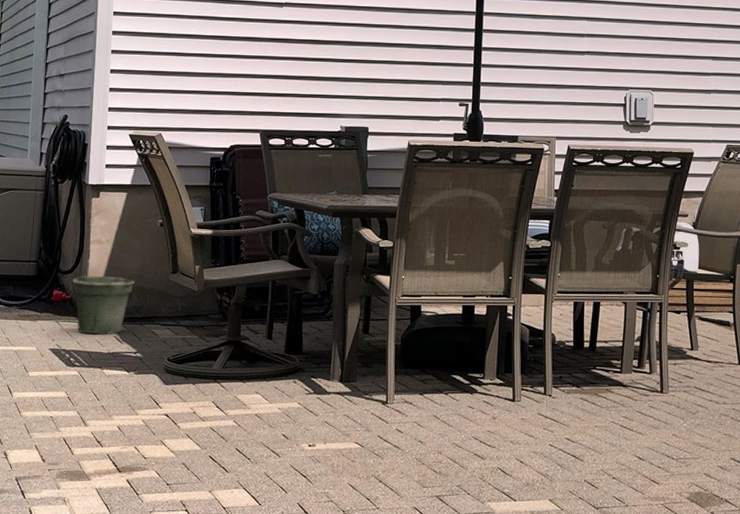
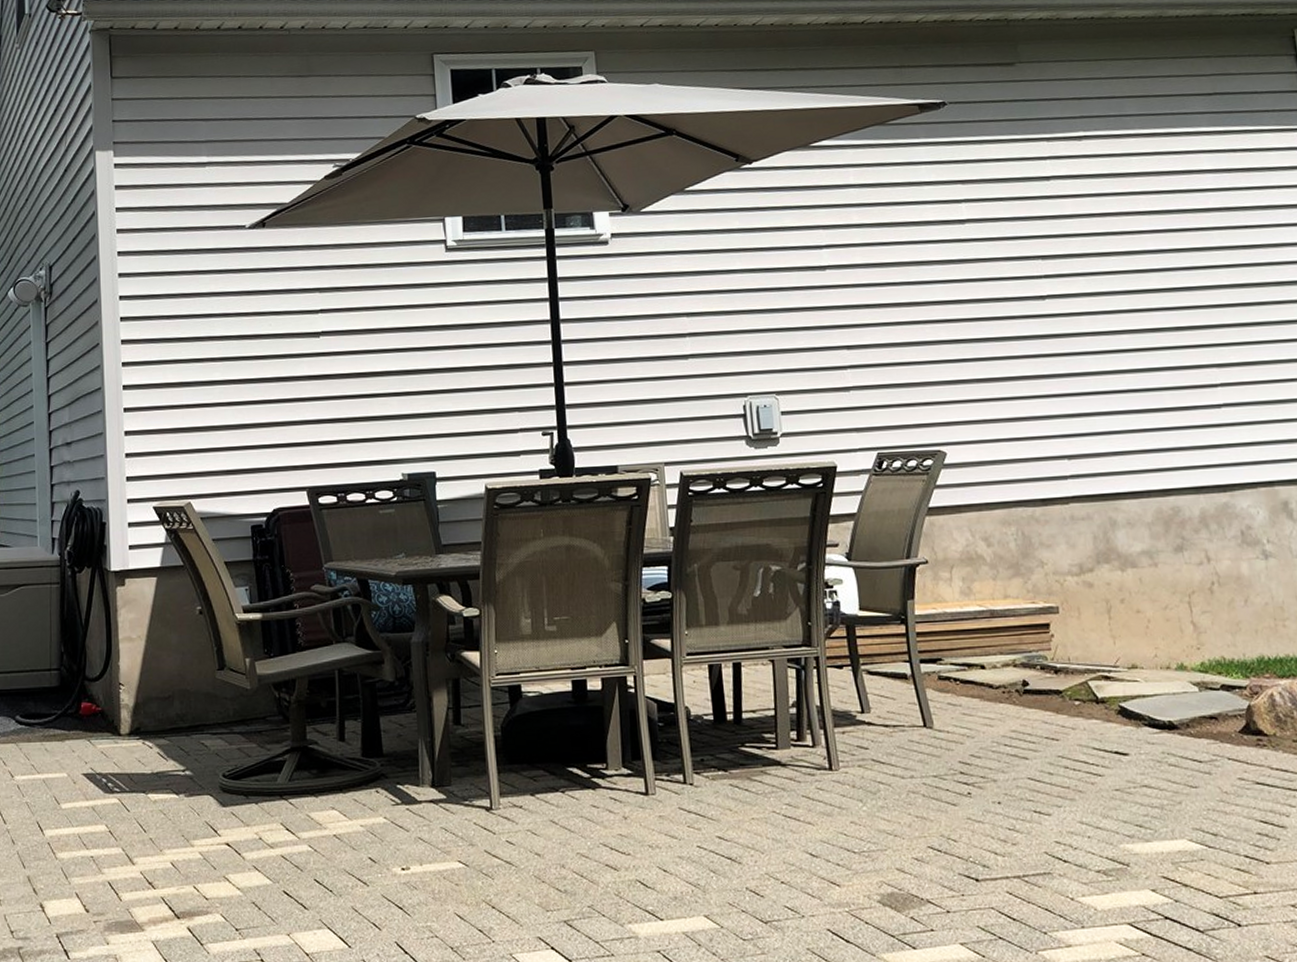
flower pot: present [73,275,135,335] -> none [103,679,176,753]

